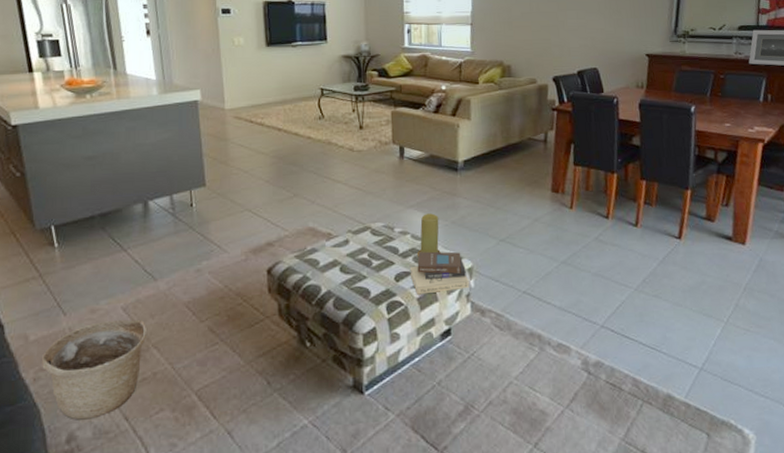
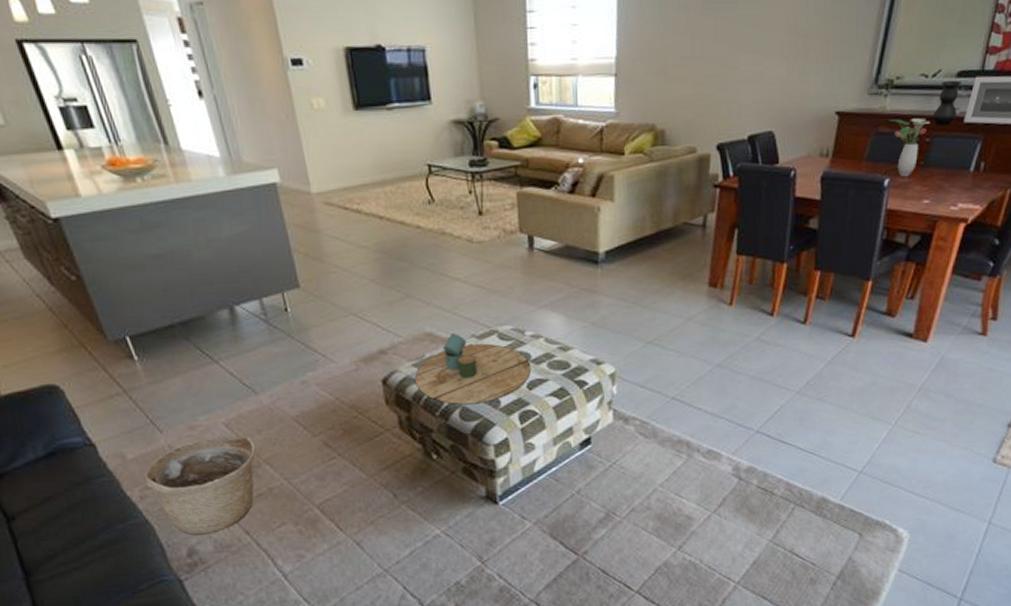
decorative tray: none [296,228,399,295] -> present [414,332,532,405]
books: present [409,251,469,295] -> none [543,356,611,403]
candle: present [418,213,441,257] -> none [552,313,579,363]
flower arrangement: none [686,60,723,105] -> present [886,118,931,178]
vase: none [723,32,743,66] -> present [932,80,961,126]

